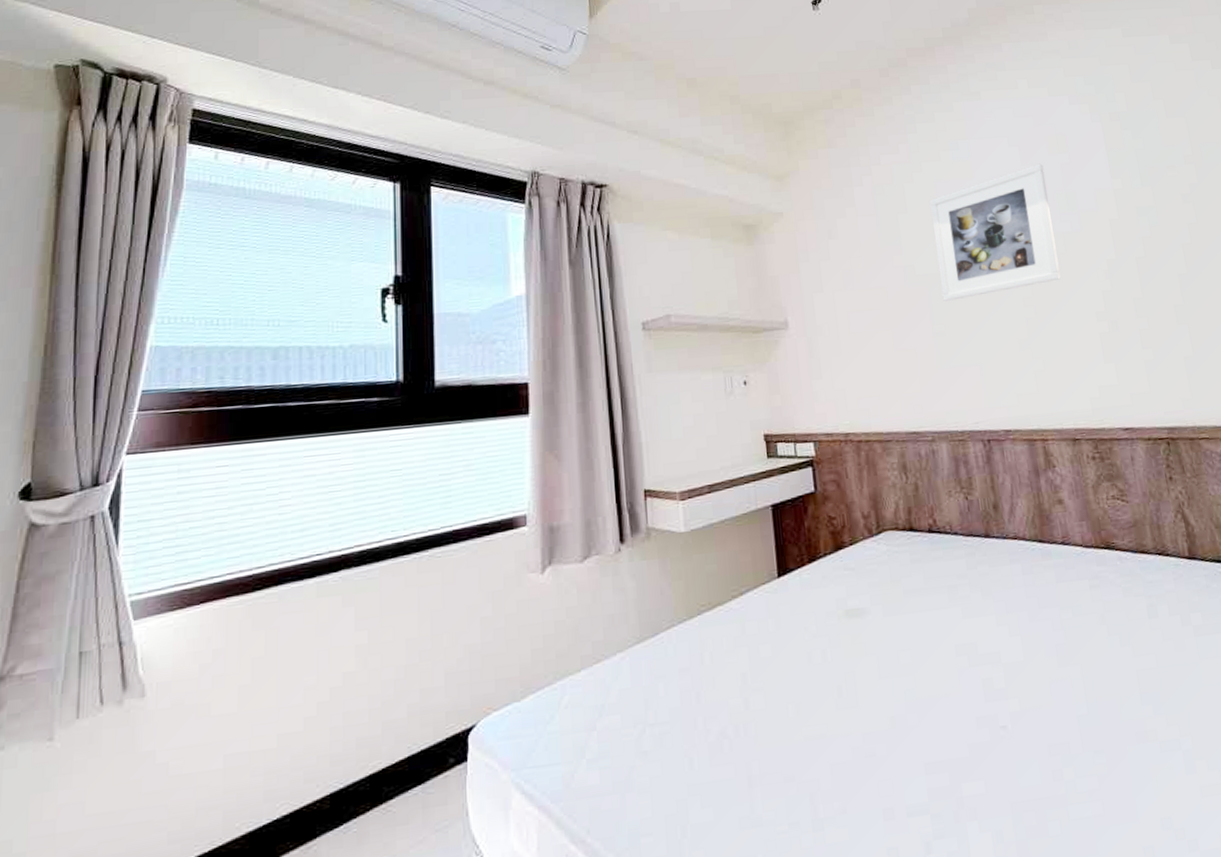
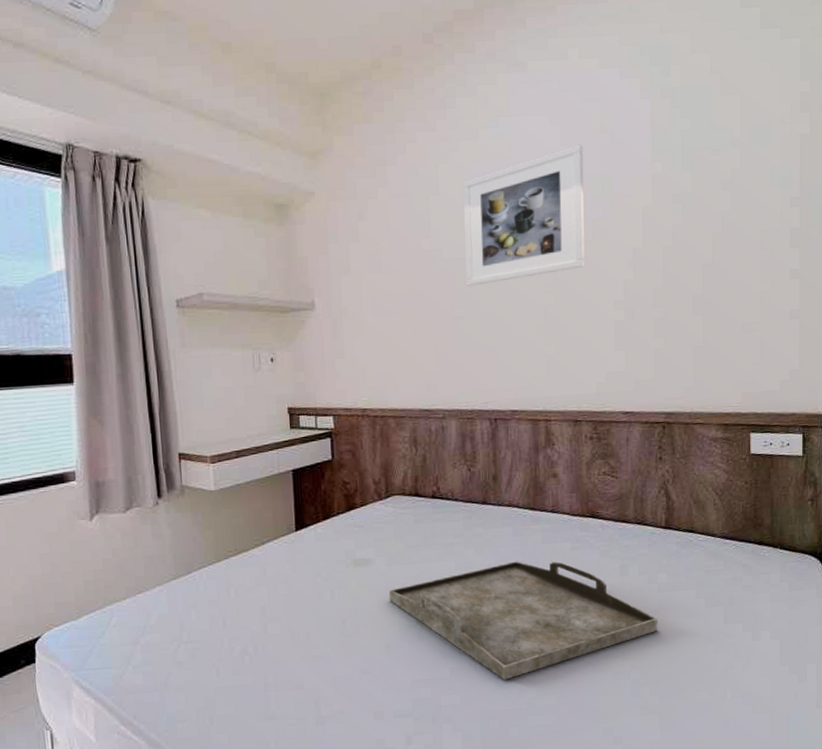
serving tray: none [890,603,1203,758] -> present [389,561,658,680]

